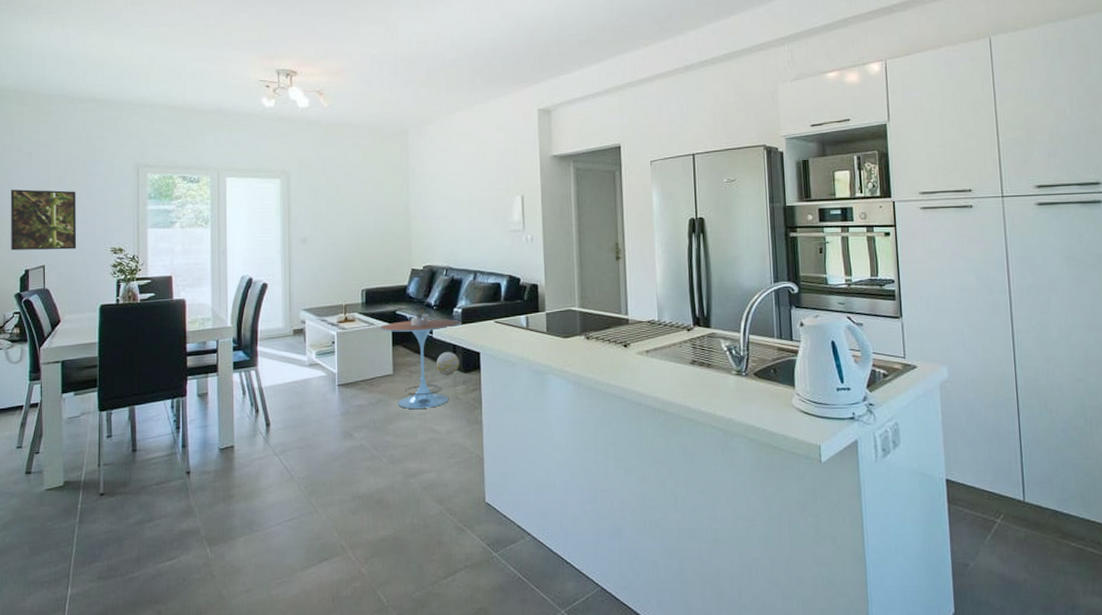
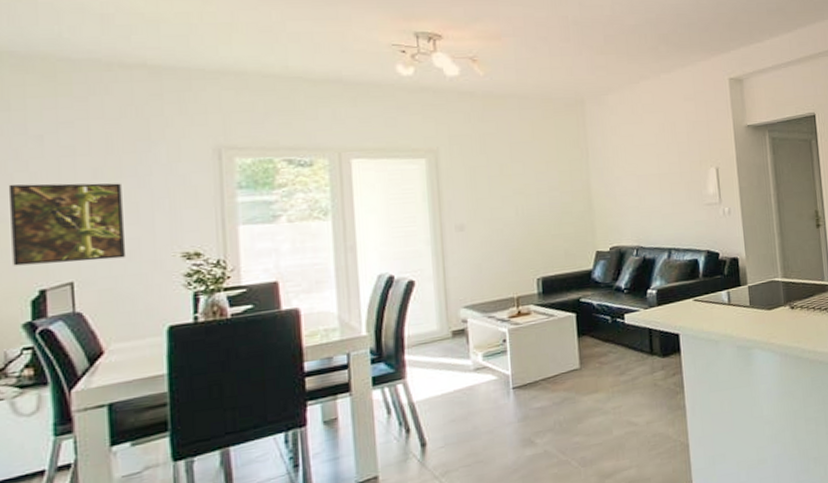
side table: present [379,309,462,409] -> none [561,294,657,404]
decorative ball: present [436,351,459,376] -> none [630,336,657,363]

